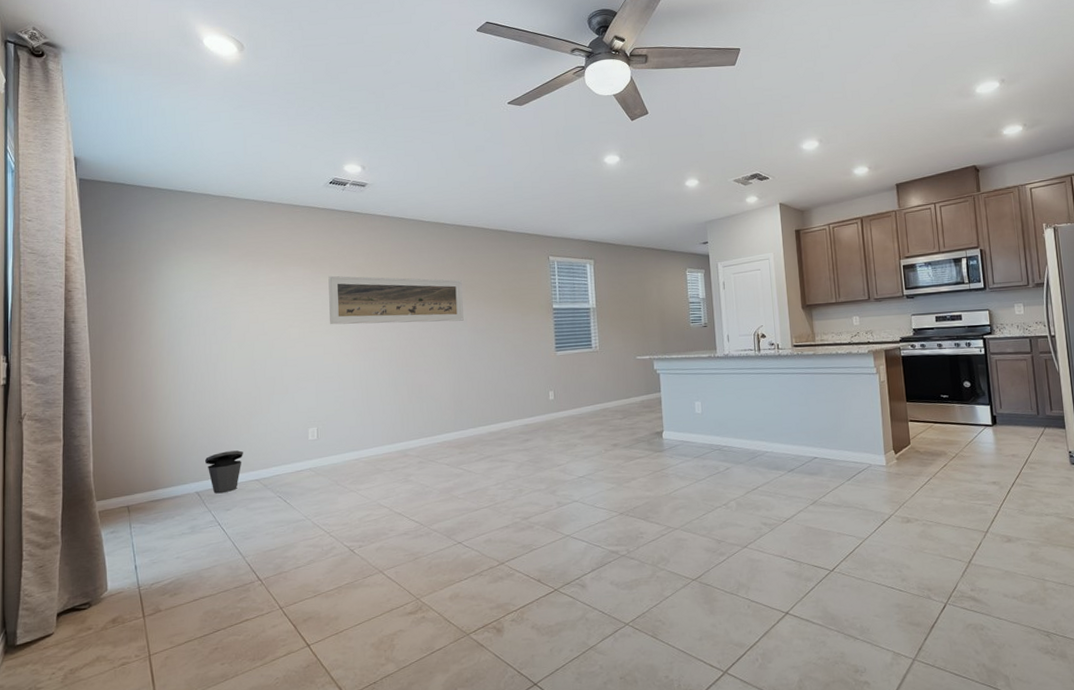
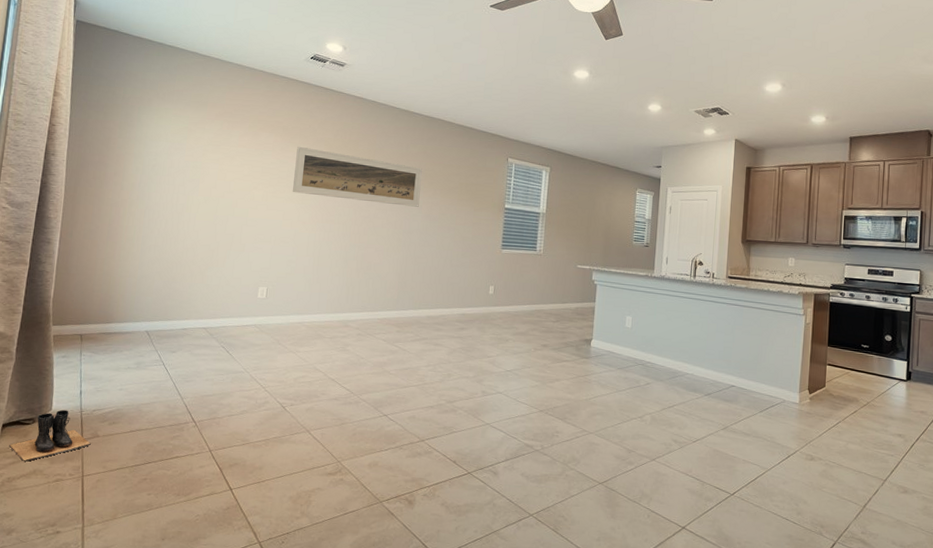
boots: none [67,588,155,649] -> present [9,409,92,462]
trash can: present [204,450,243,494] -> none [157,297,195,336]

